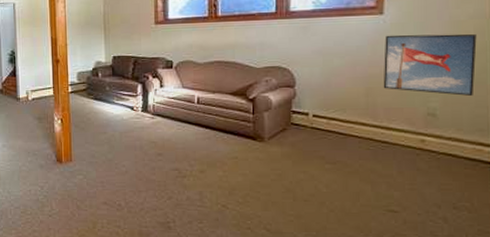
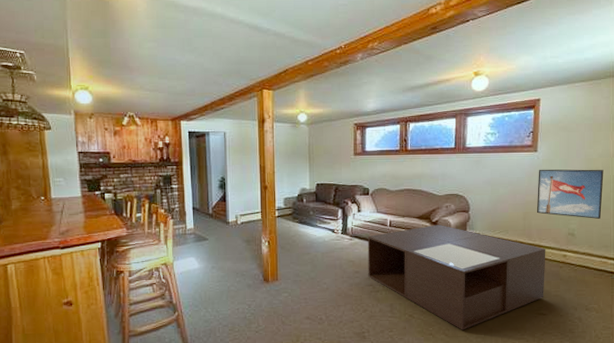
coffee table: none [171,101,397,226] -> present [367,224,546,330]

